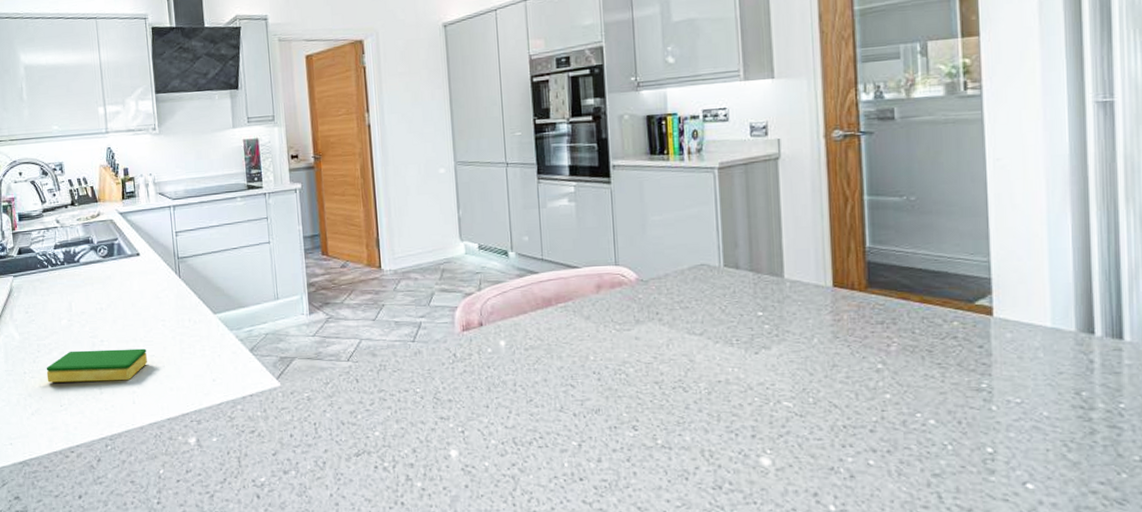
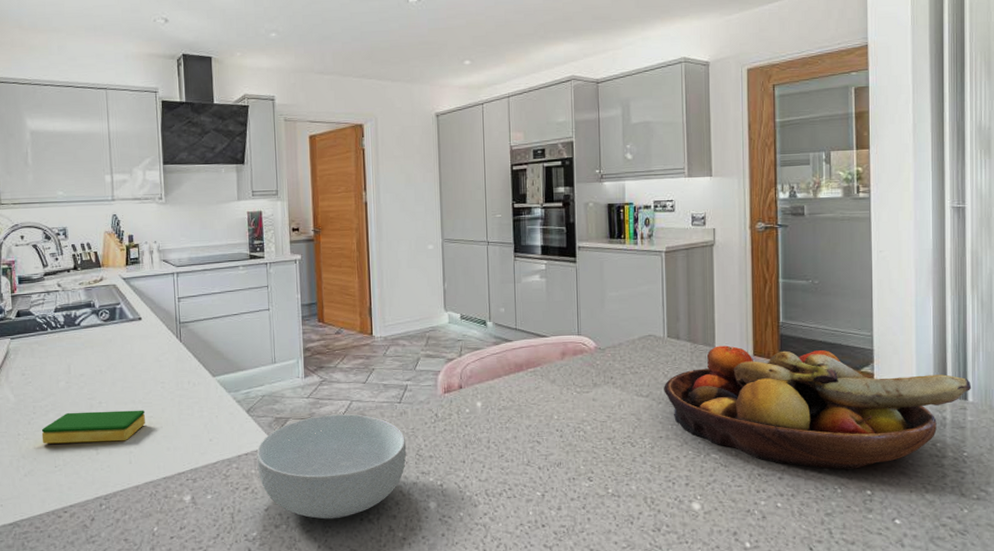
cereal bowl: none [262,353,423,466] -> present [256,413,407,520]
fruit bowl: none [721,275,1129,422] -> present [664,345,972,469]

